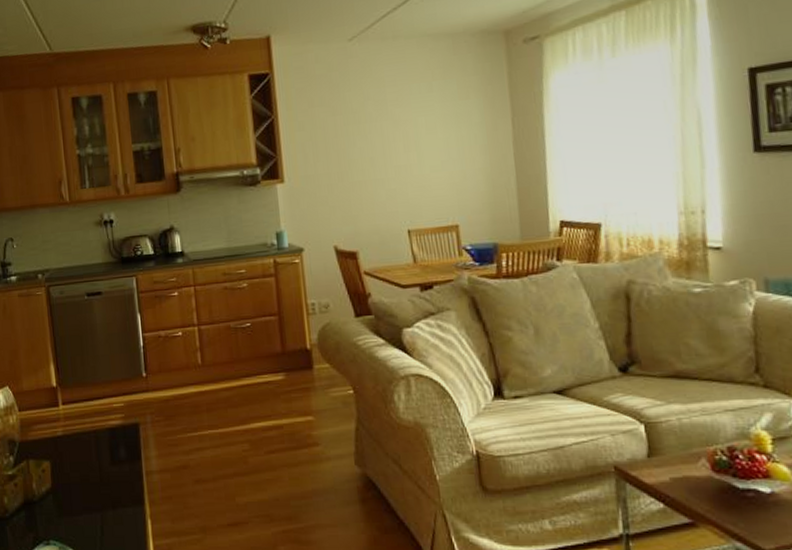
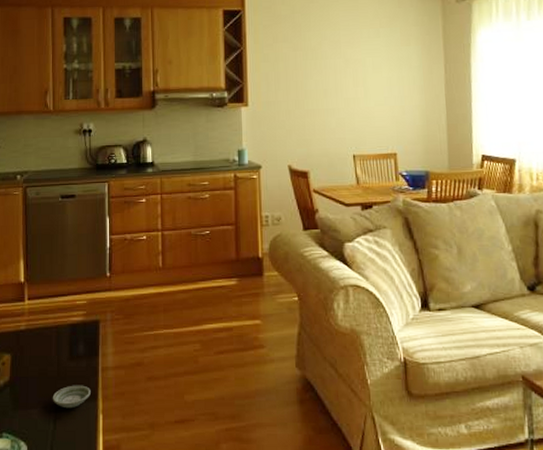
saucer: none [97,490,137,514] -> present [52,385,91,409]

